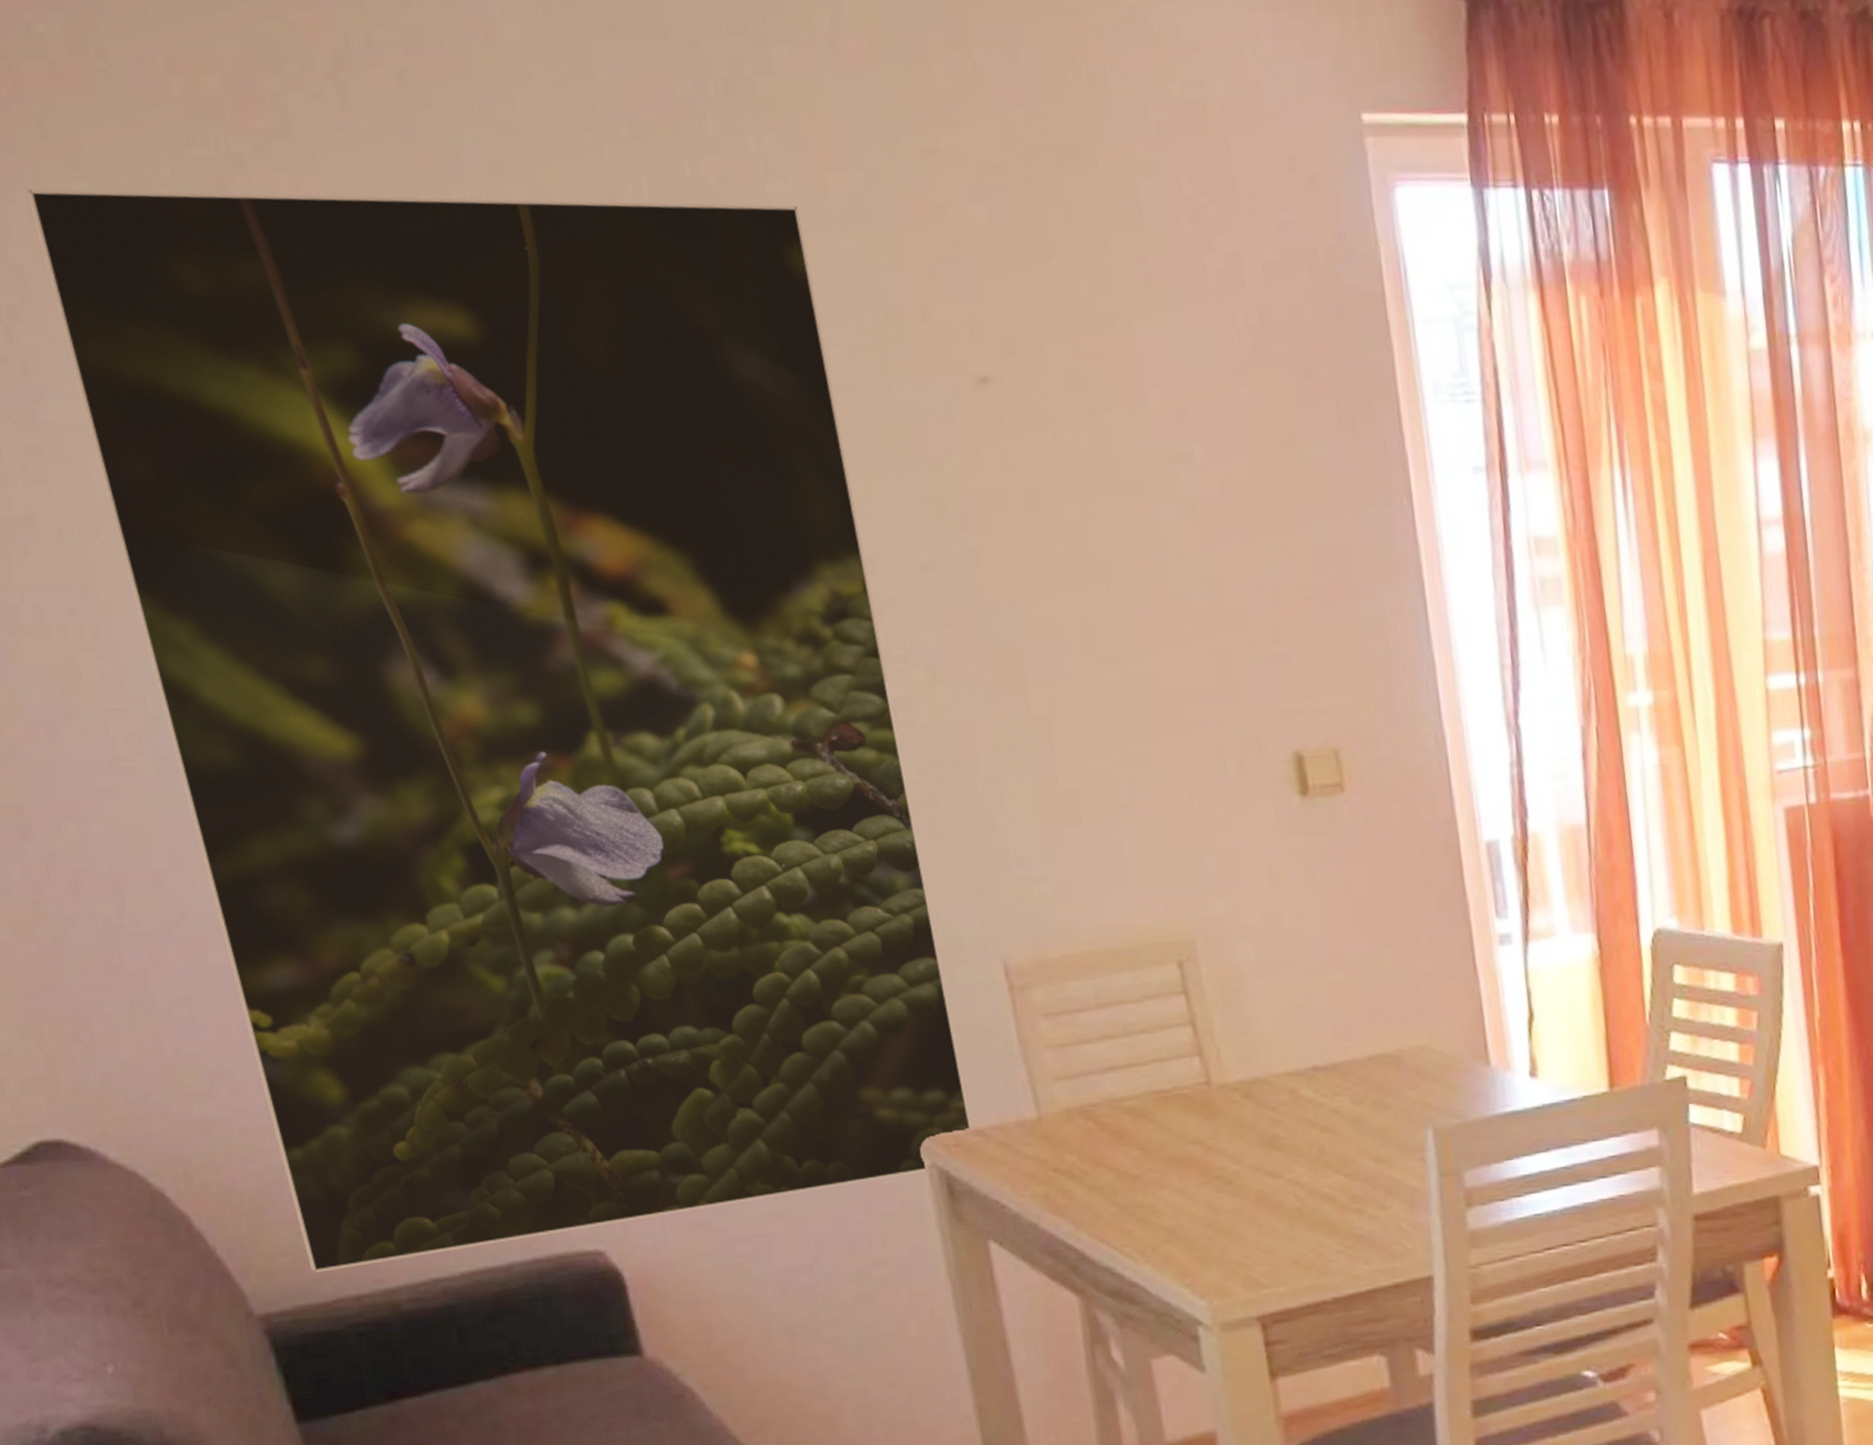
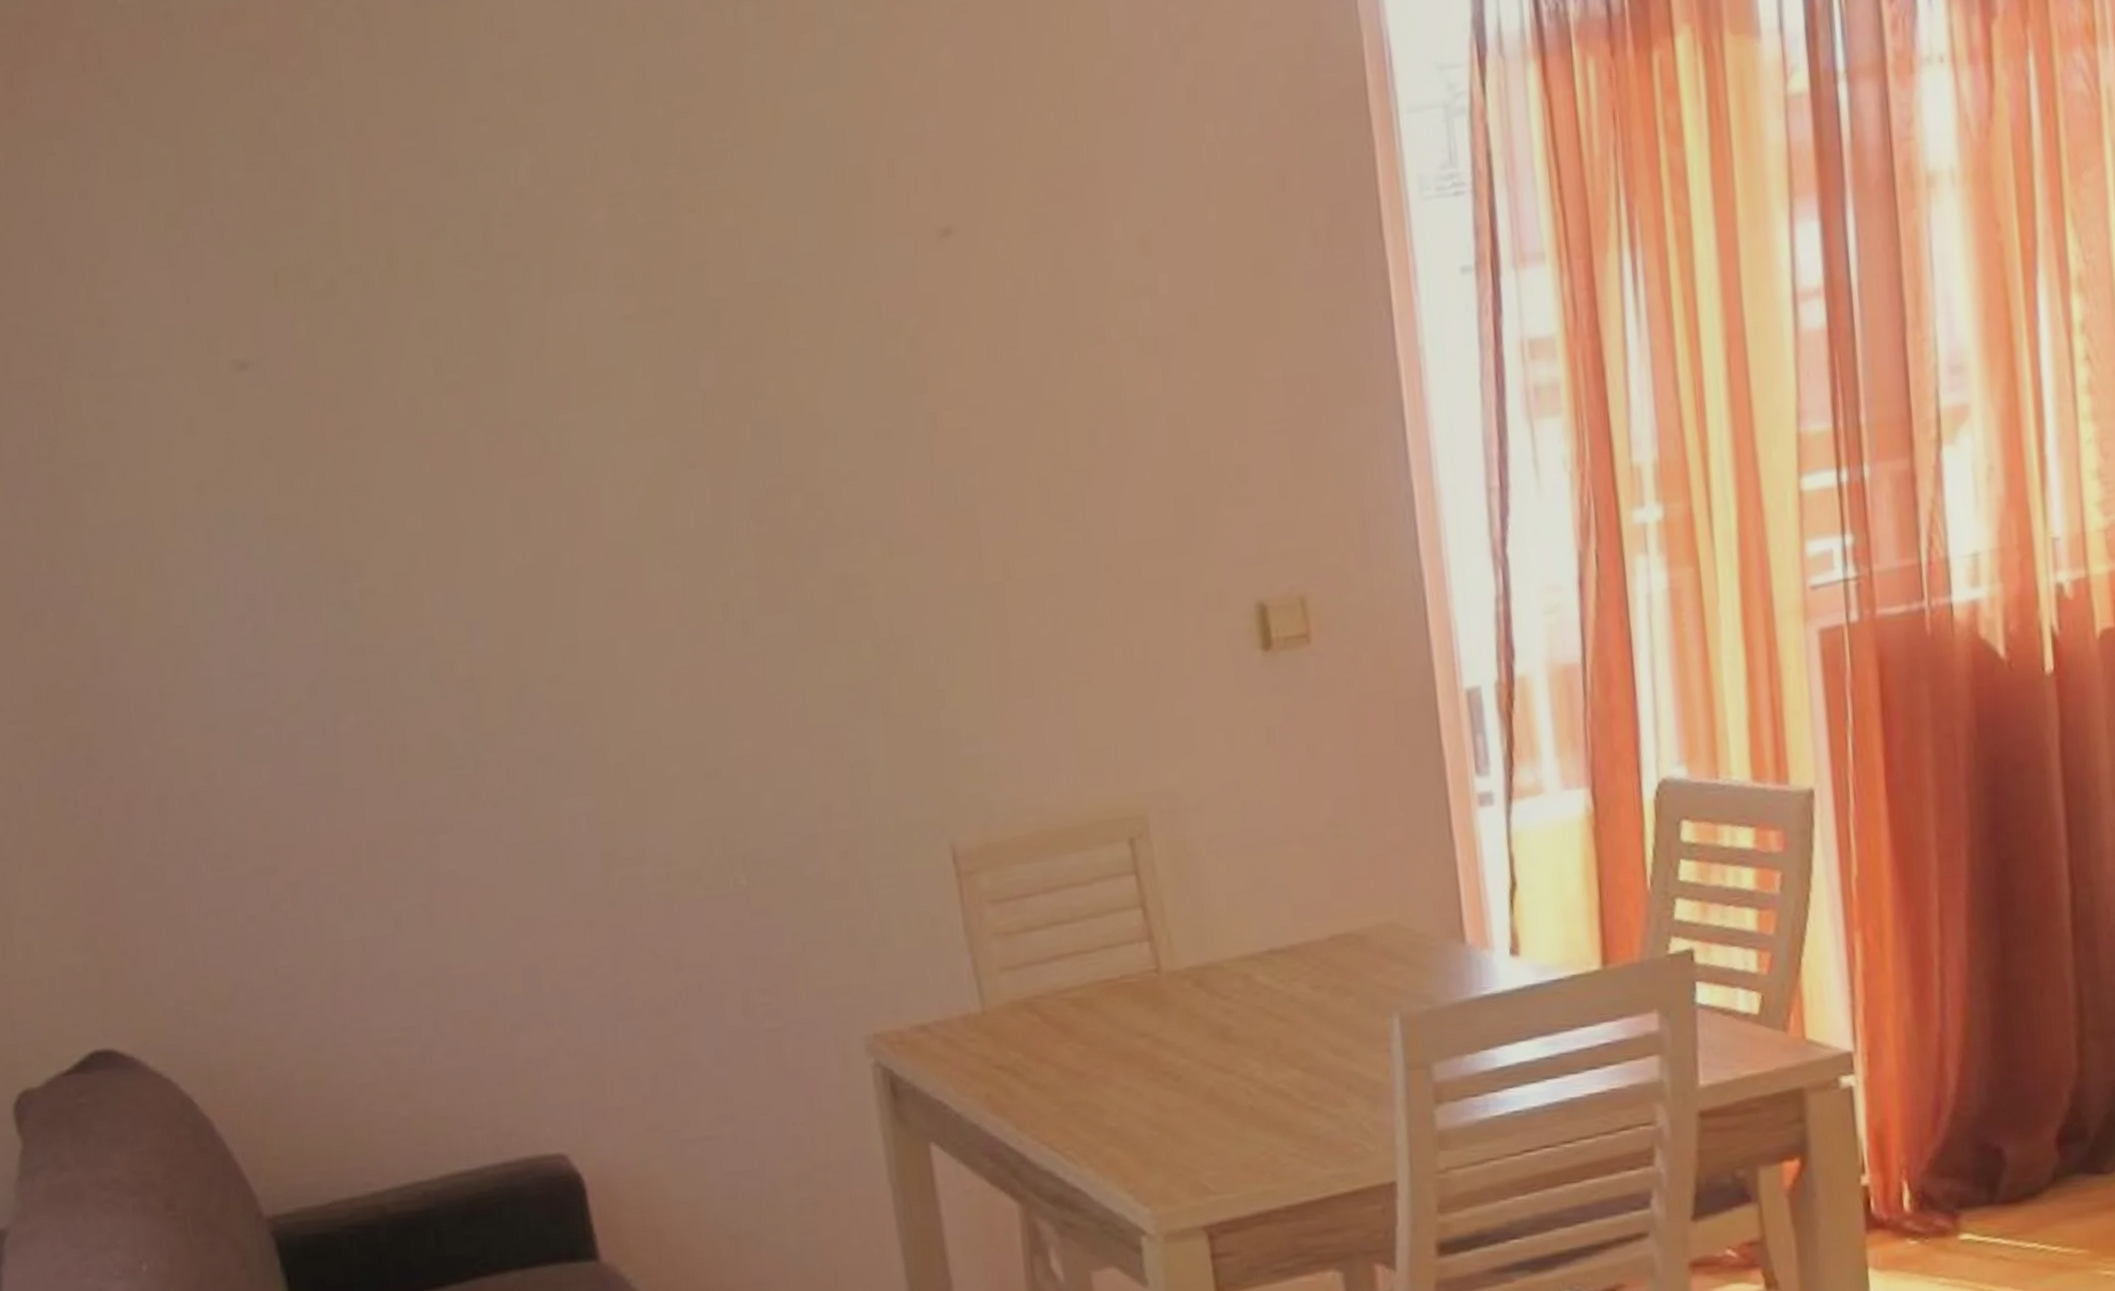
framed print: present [28,189,973,1273] -> none [108,73,917,1176]

